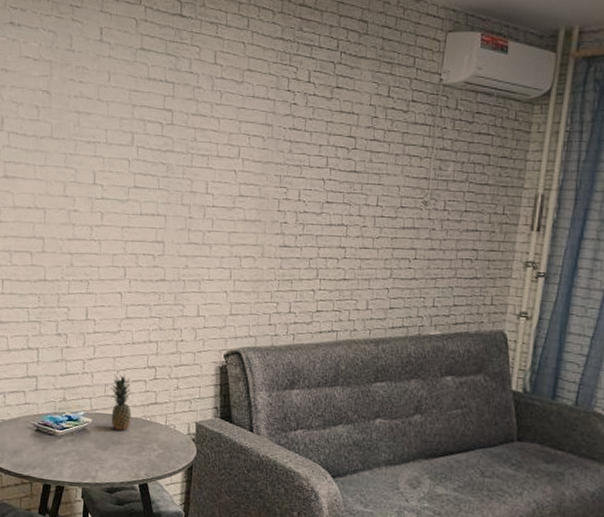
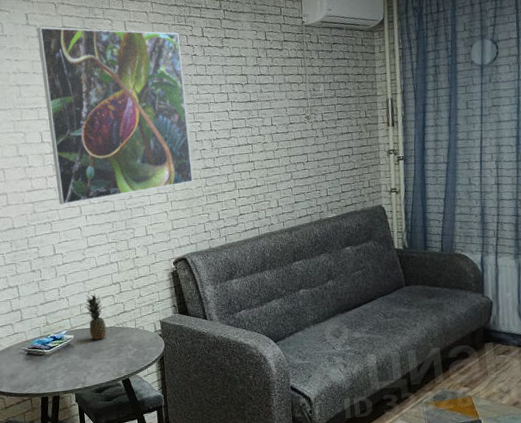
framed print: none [101,46,279,263] -> present [37,27,193,205]

